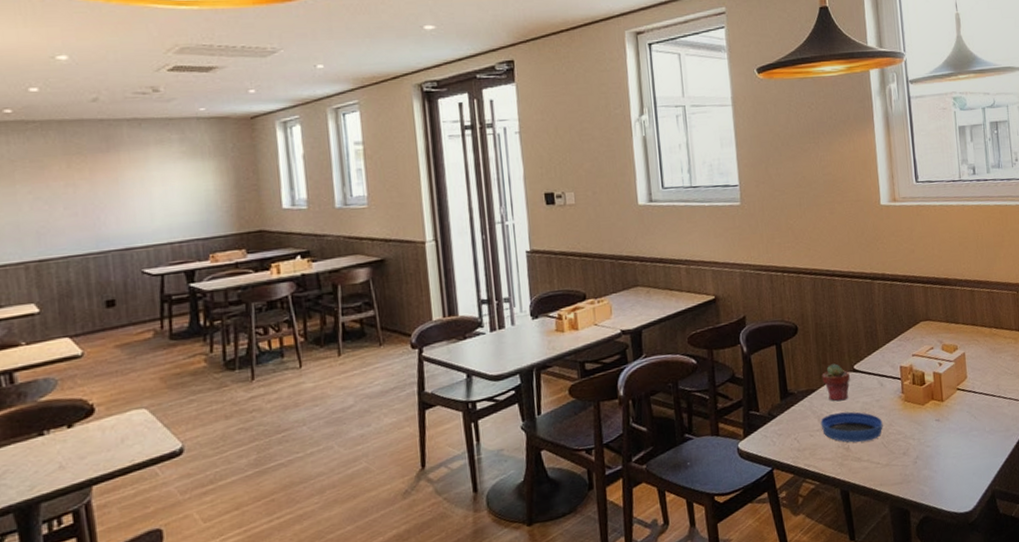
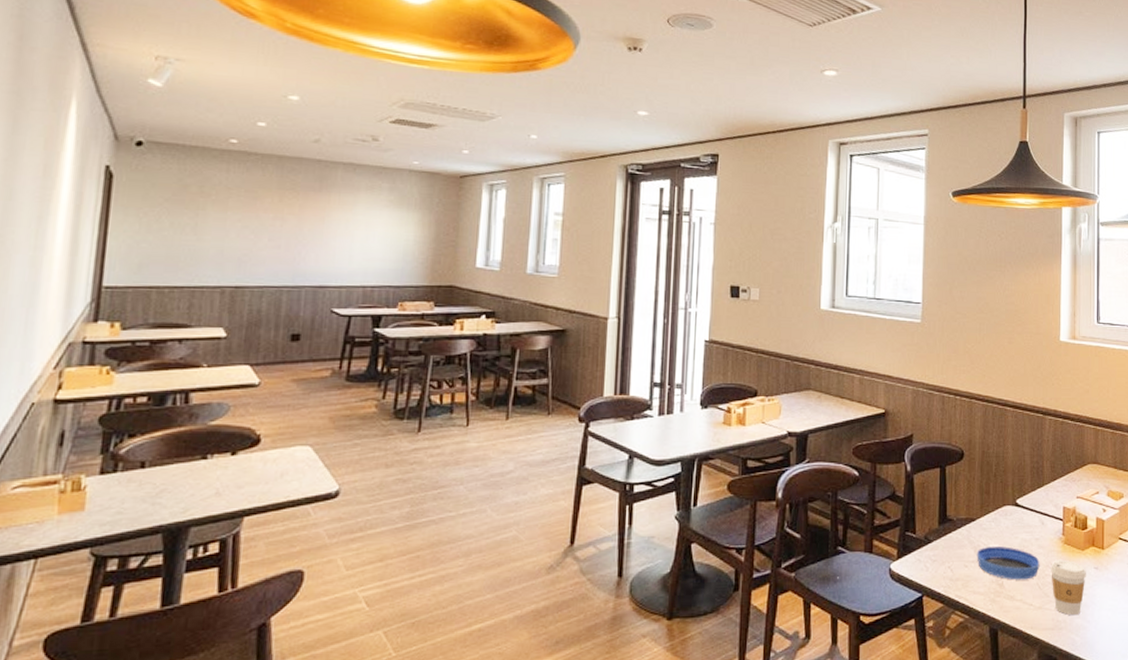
potted succulent: present [822,364,850,402] -> none [983,495,1011,534]
coffee cup: none [893,416,929,468] -> present [1051,559,1086,616]

